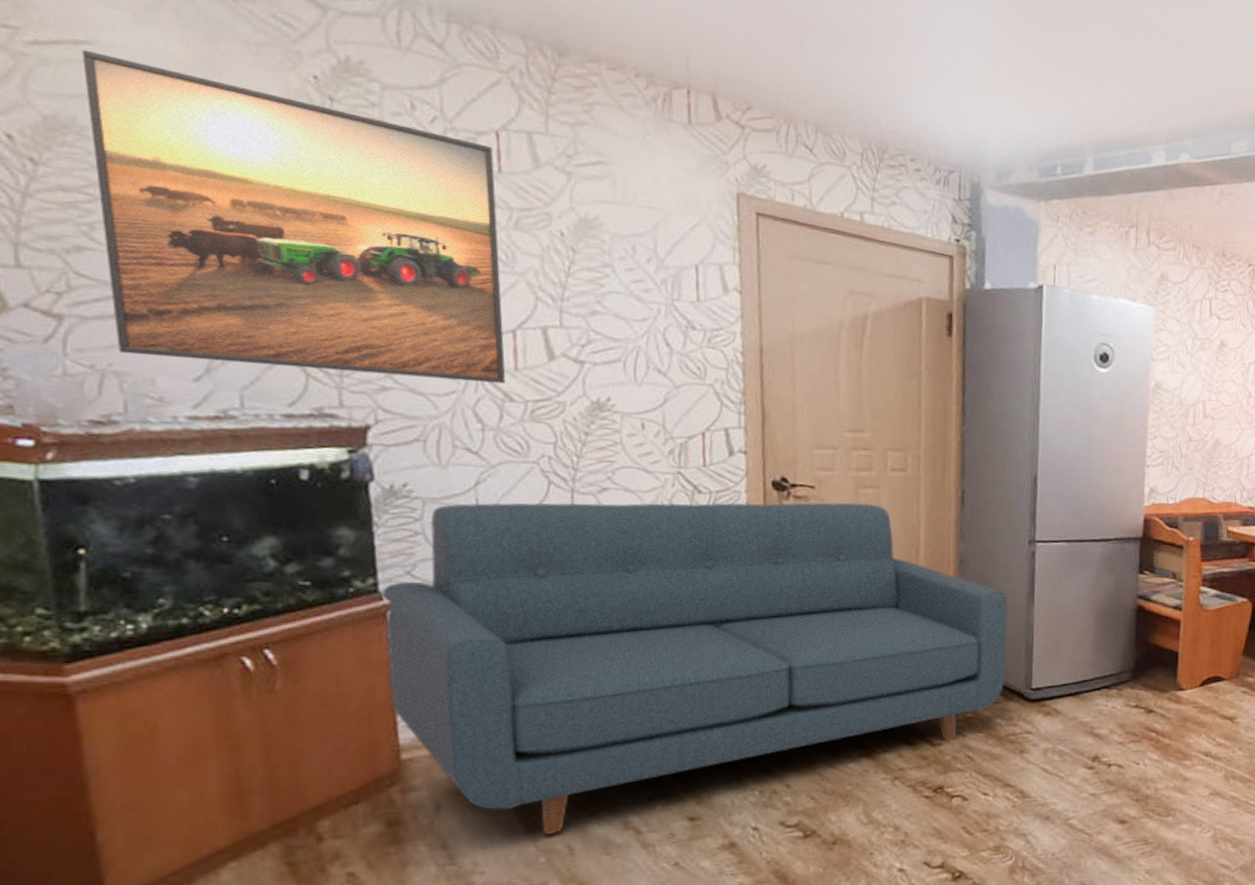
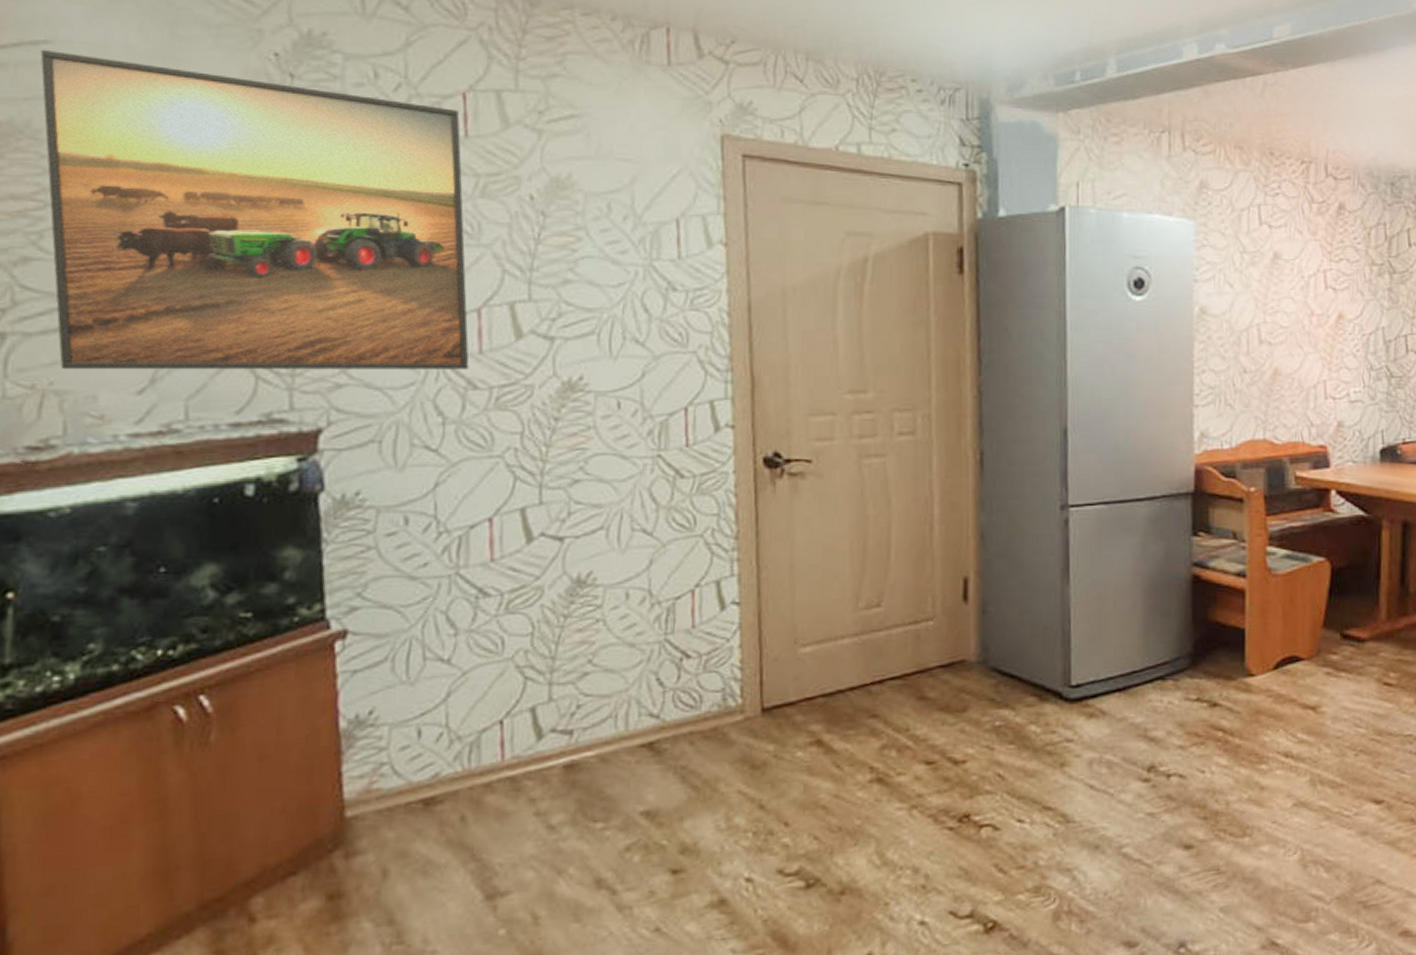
sofa: present [382,502,1008,835] -> none [329,475,1040,901]

